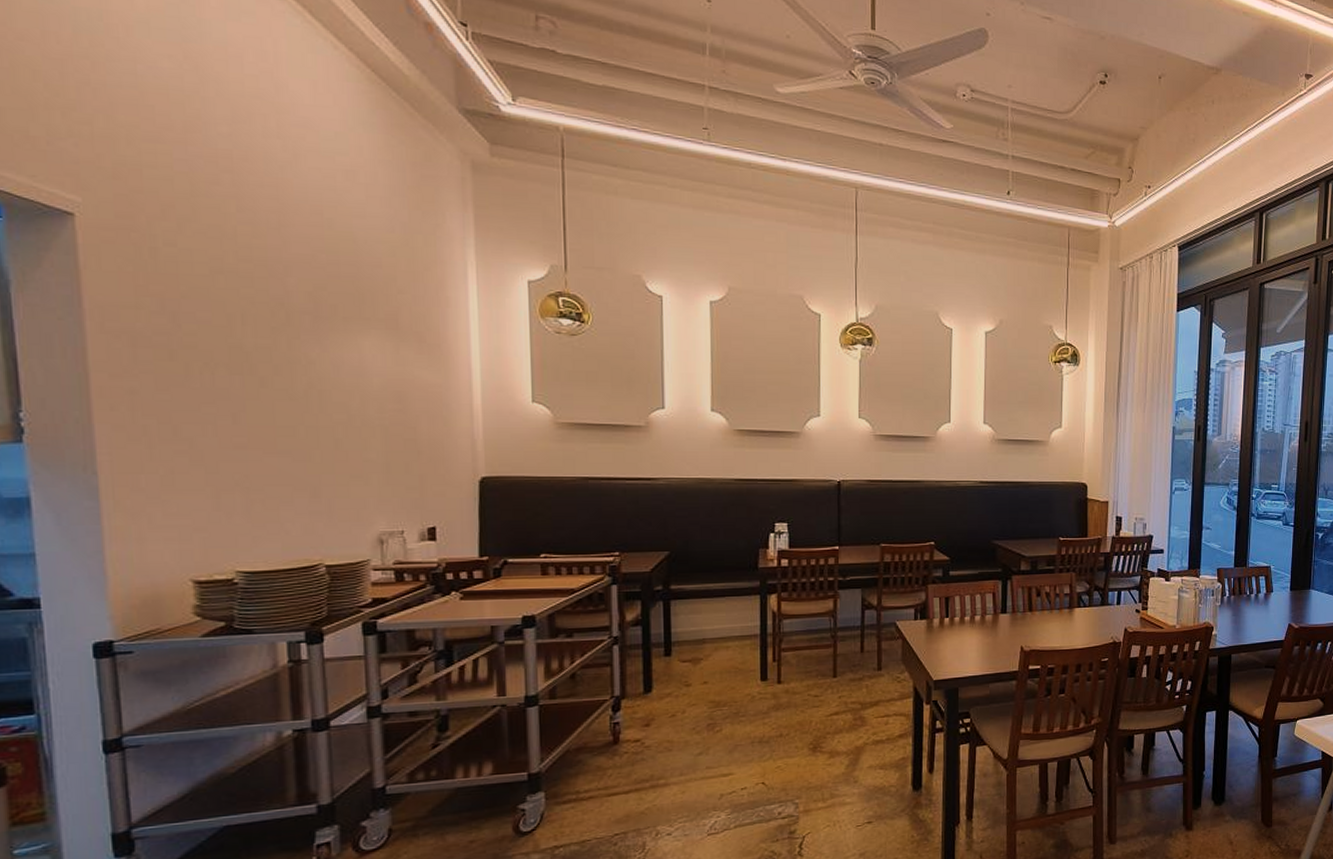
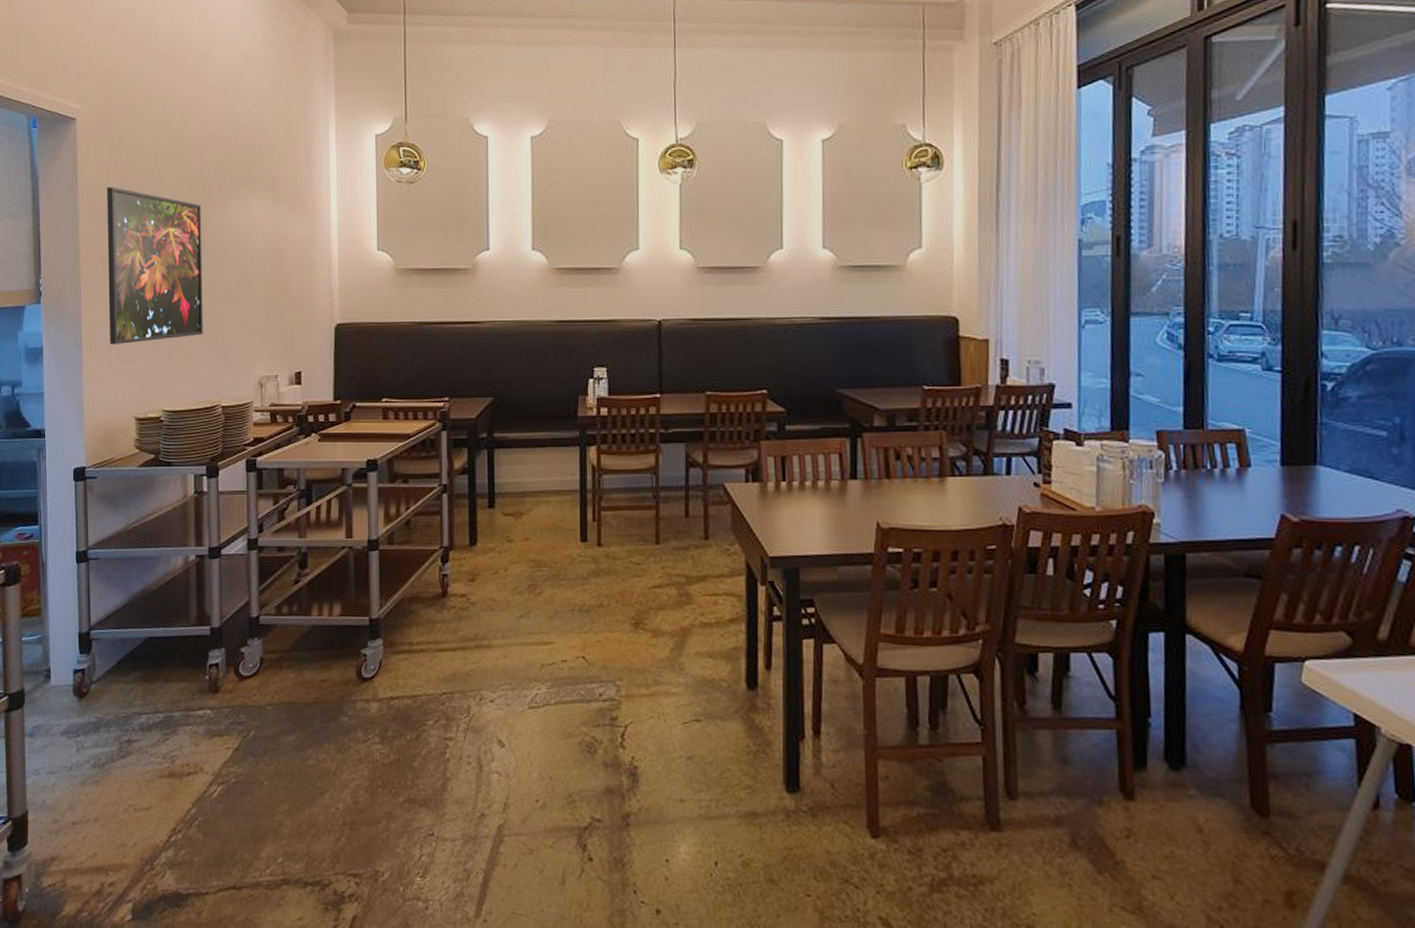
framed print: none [133,305,295,495] -> present [107,187,203,344]

